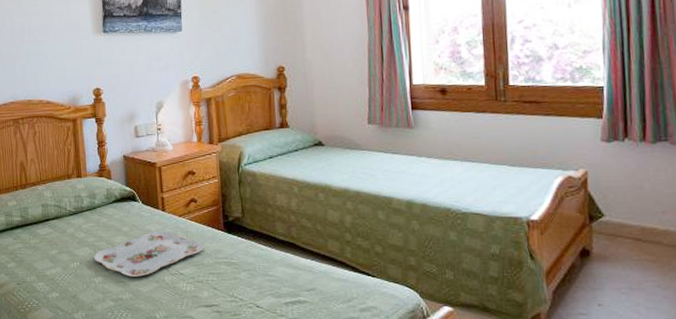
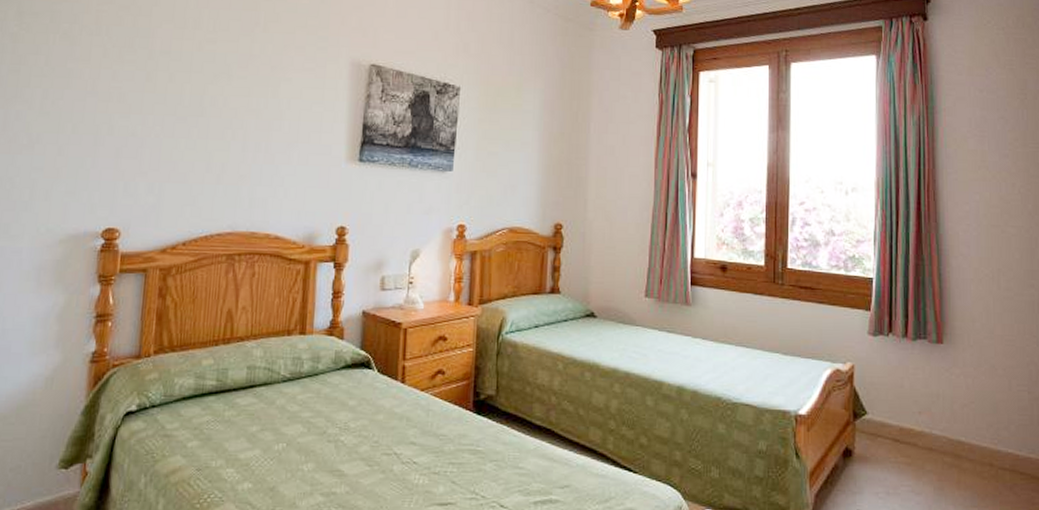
serving tray: present [93,231,204,277] -> none [305,407,446,465]

